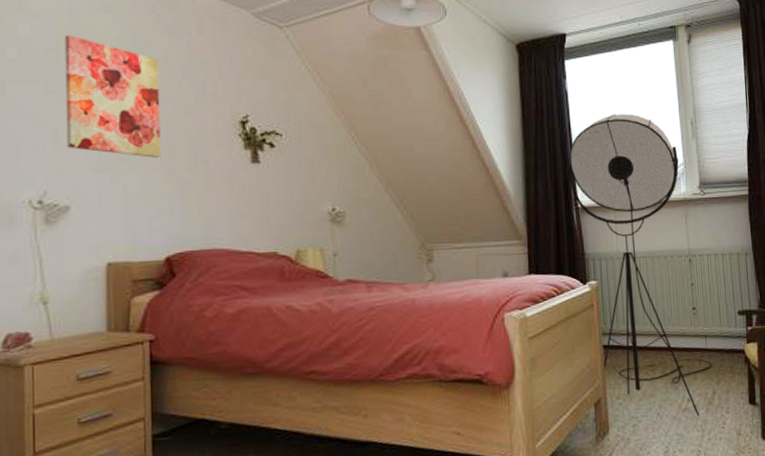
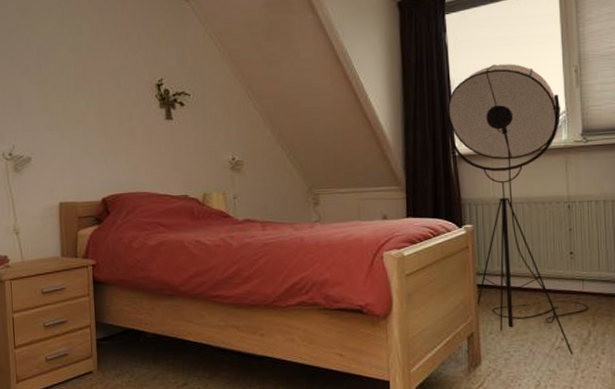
wall art: present [64,35,161,158] -> none [22,18,96,117]

